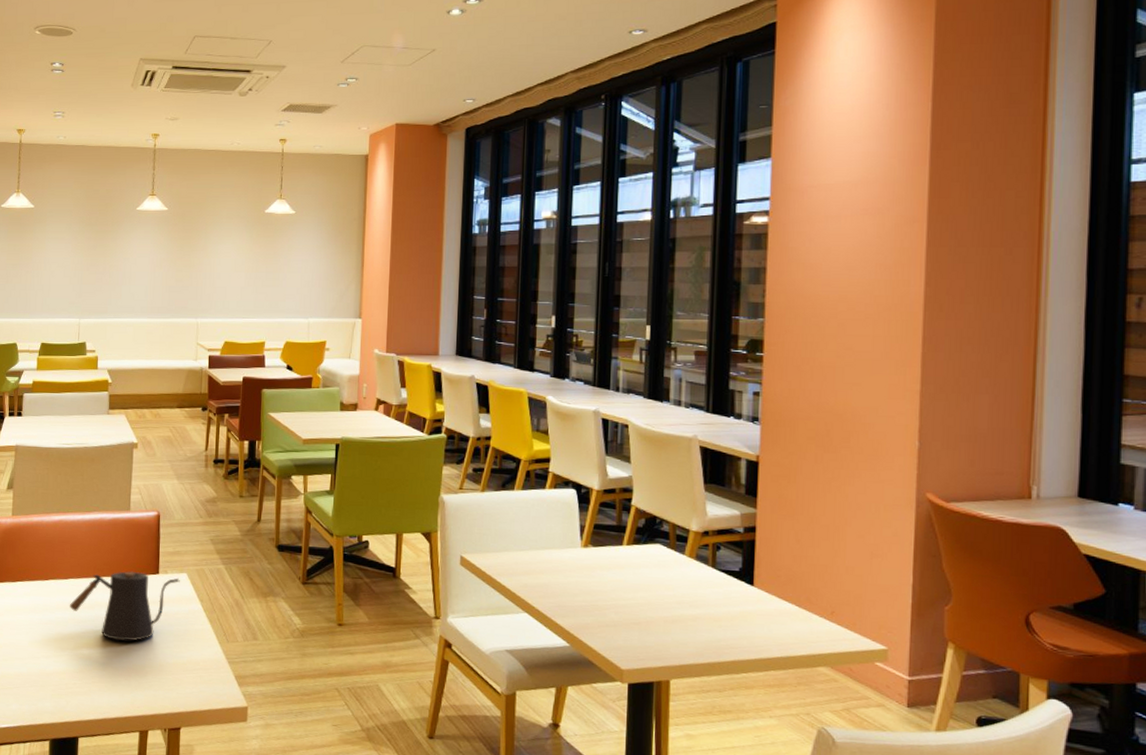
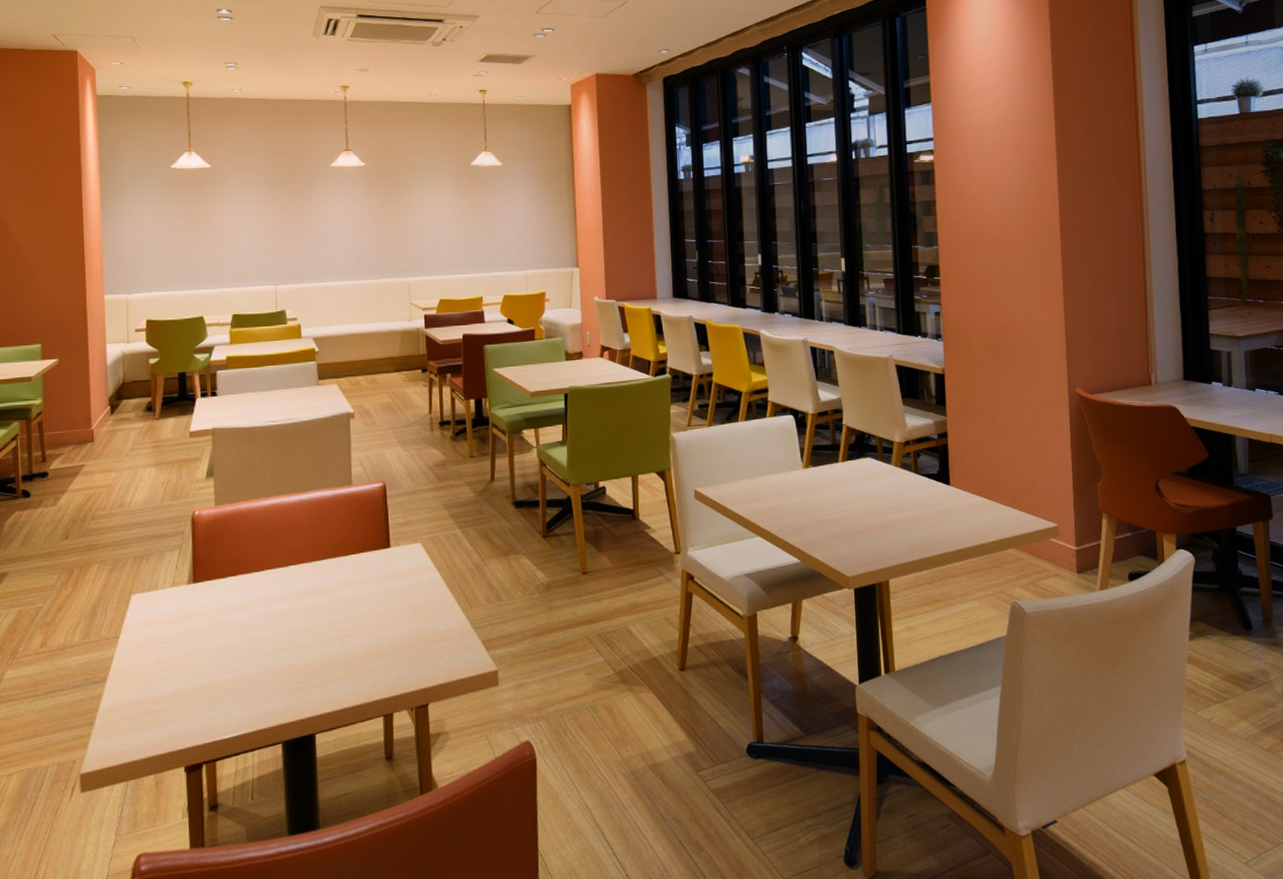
kettle: present [70,571,180,641] -> none [292,548,414,625]

